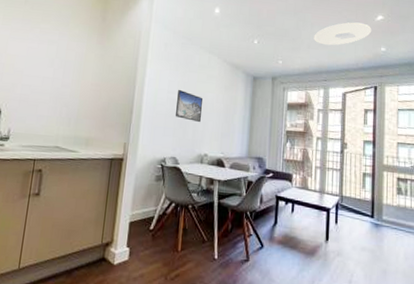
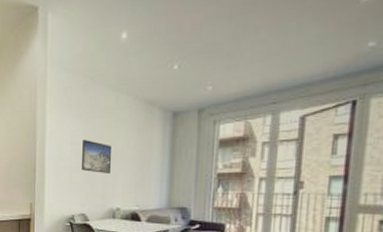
ceiling light: present [314,22,372,46] -> none [259,10,354,55]

